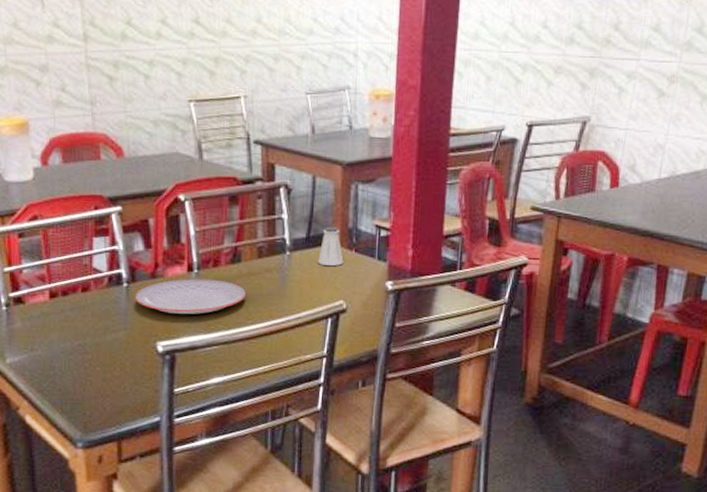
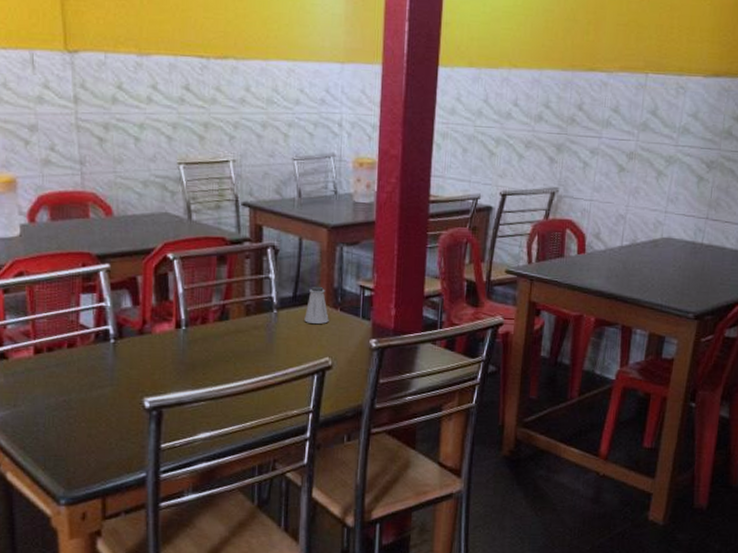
plate: present [135,278,246,314] -> none [122,335,233,370]

